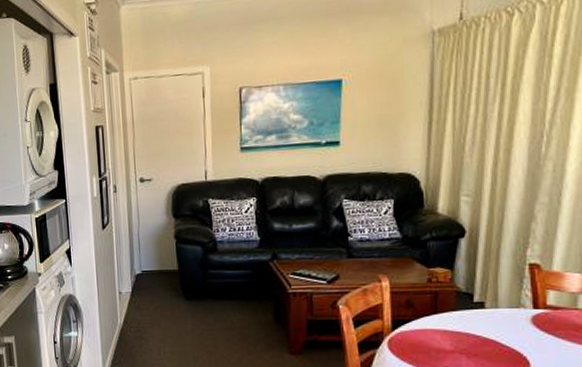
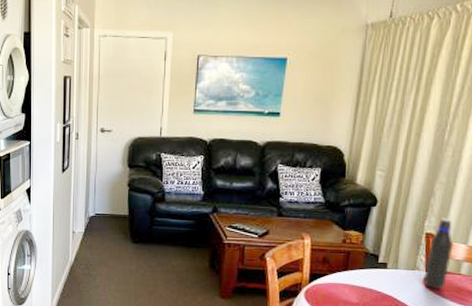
water bottle: none [531,244,565,329] -> present [423,218,454,289]

